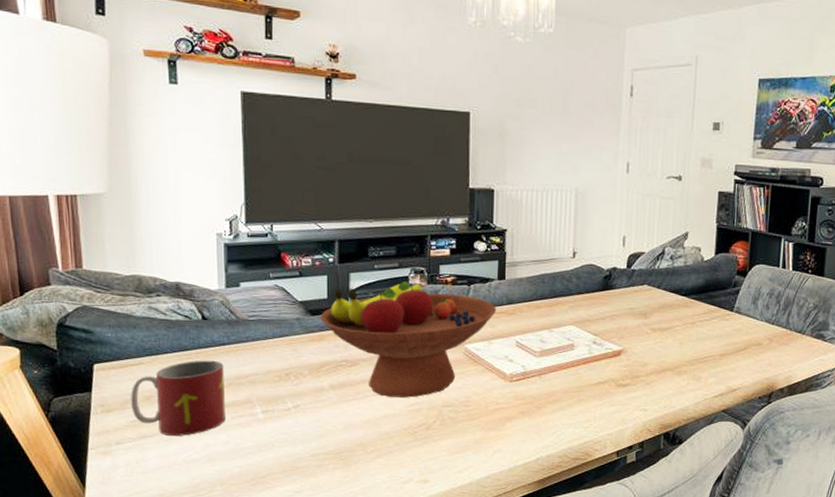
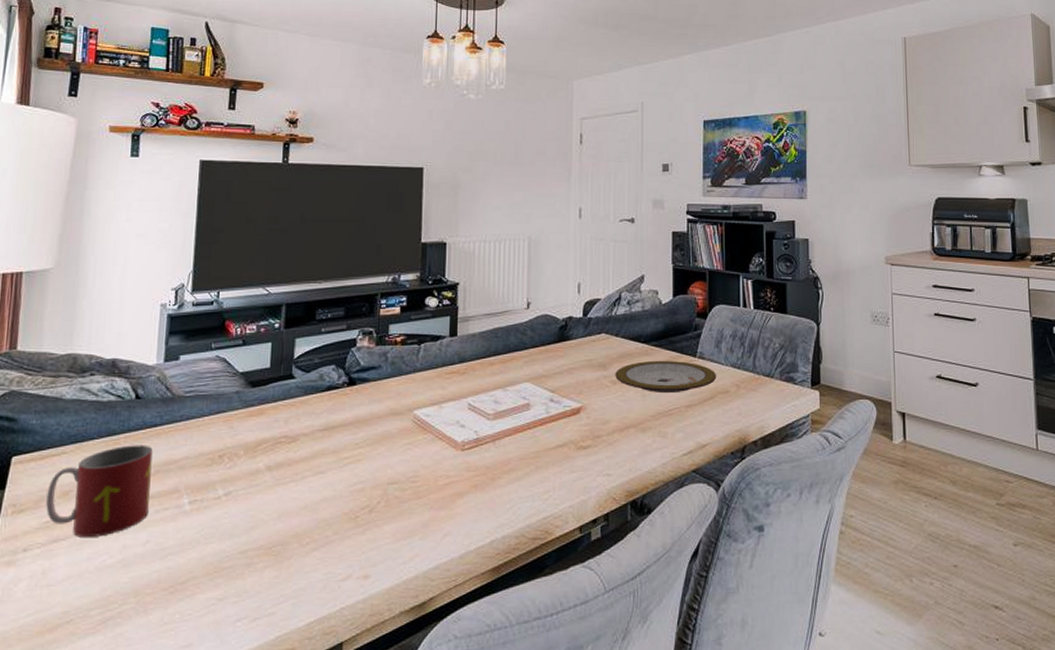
fruit bowl: present [320,280,497,398] -> none [261,343,448,476]
plate: none [655,312,752,342] -> present [615,360,717,392]

